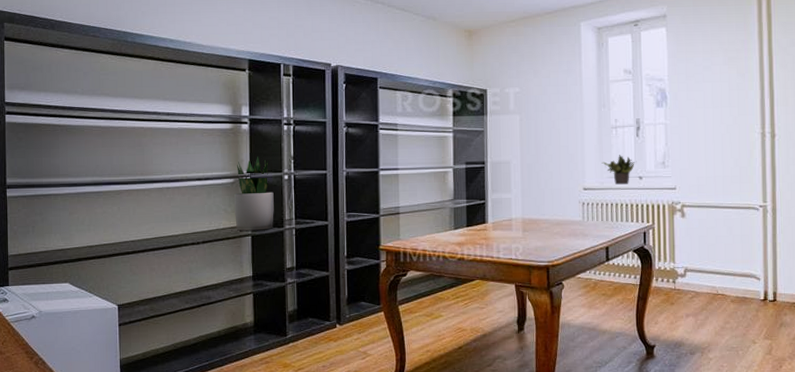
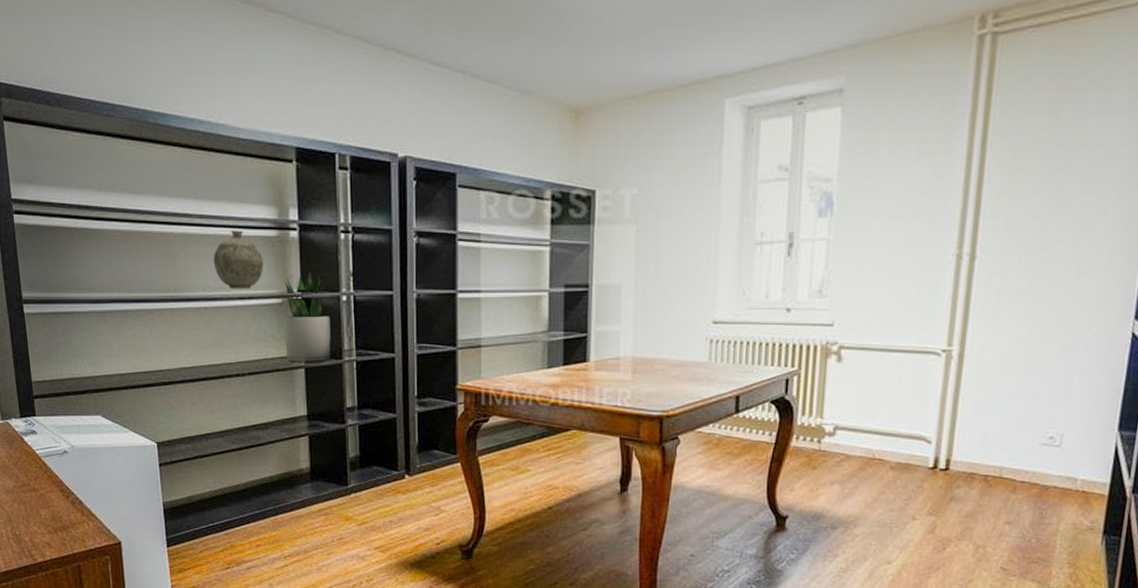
decorative vase: none [176,124,219,172] -> present [213,230,264,289]
potted plant: present [601,155,635,185] -> none [738,279,783,318]

